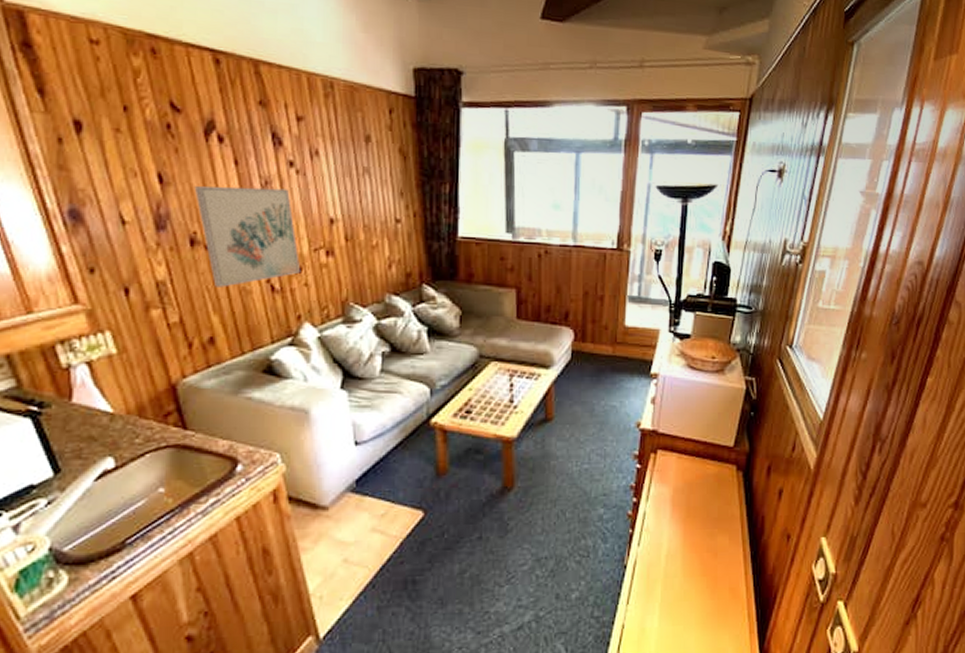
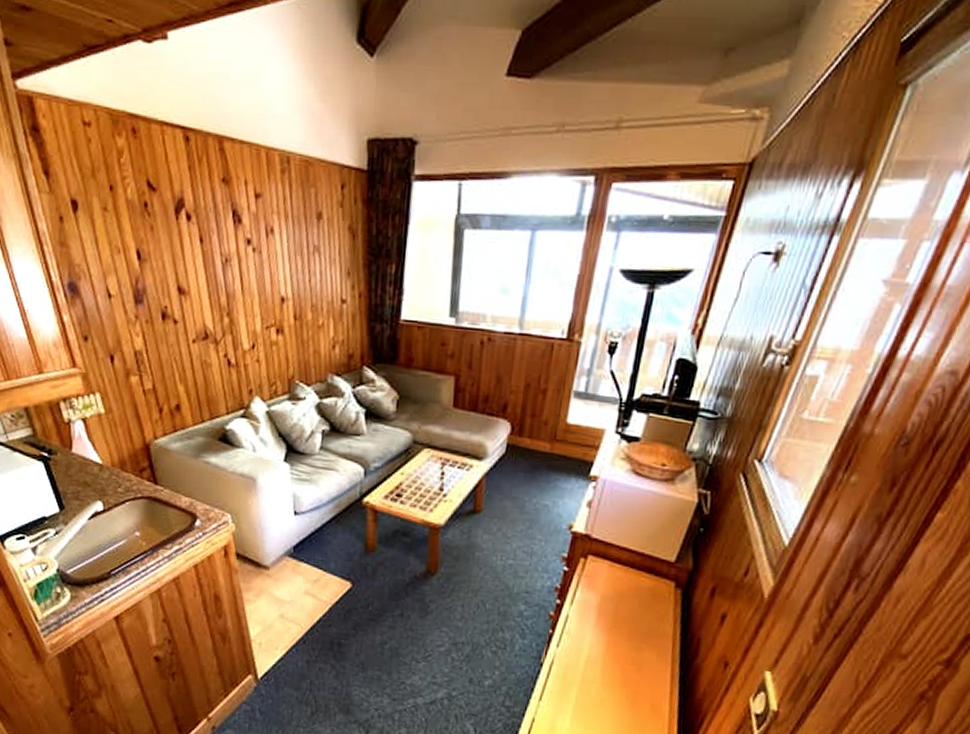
wall art: present [194,186,301,287] -> none [166,263,254,360]

